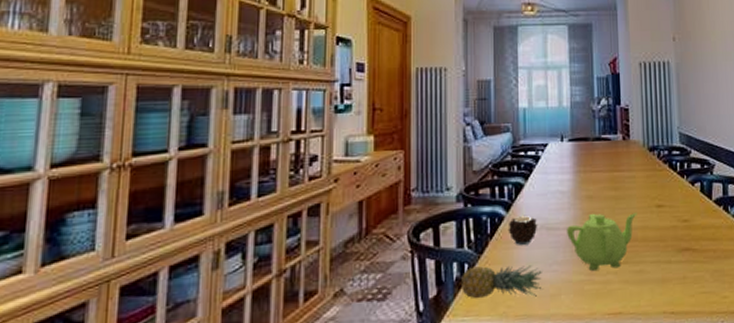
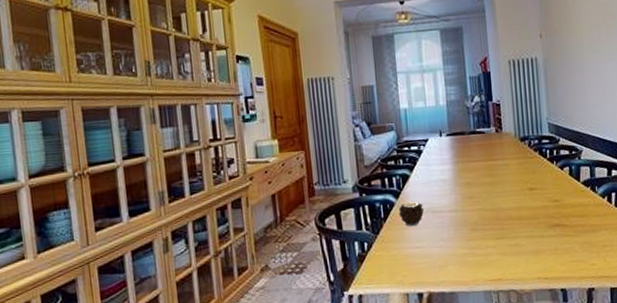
fruit: present [461,265,544,299] -> none [363,242,433,271]
teapot: present [567,213,637,272] -> none [450,196,512,246]

